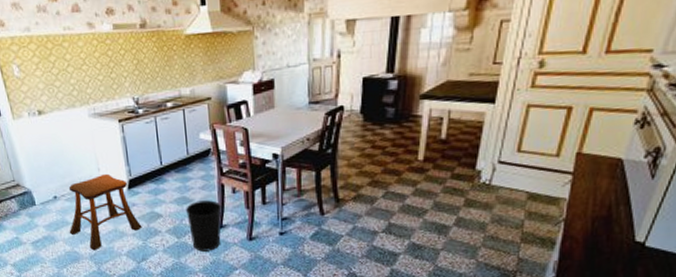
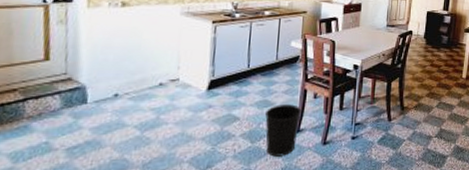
stool: present [68,173,142,250] -> none [123,72,215,157]

